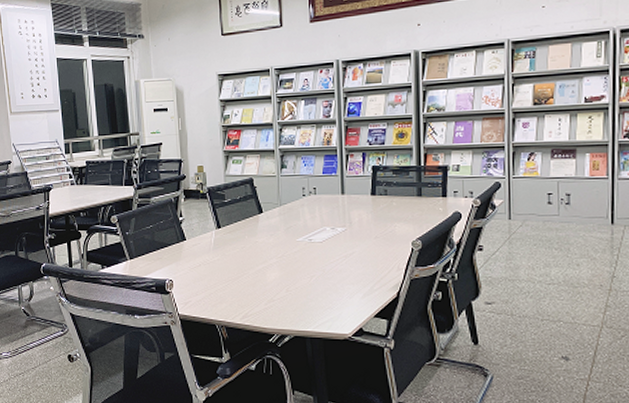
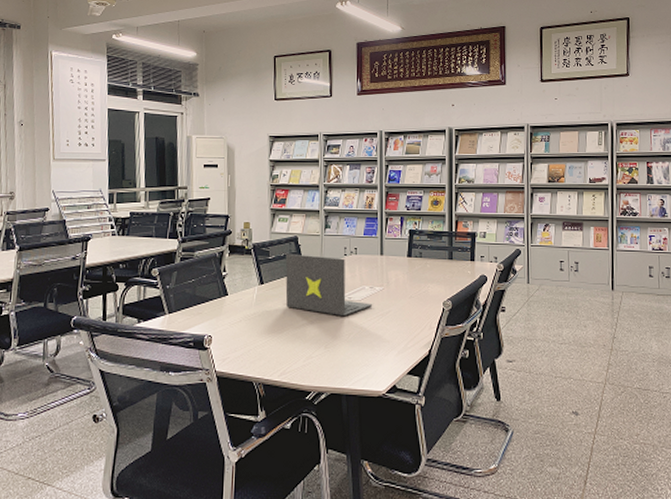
laptop: none [241,196,335,259] -> present [285,253,373,317]

